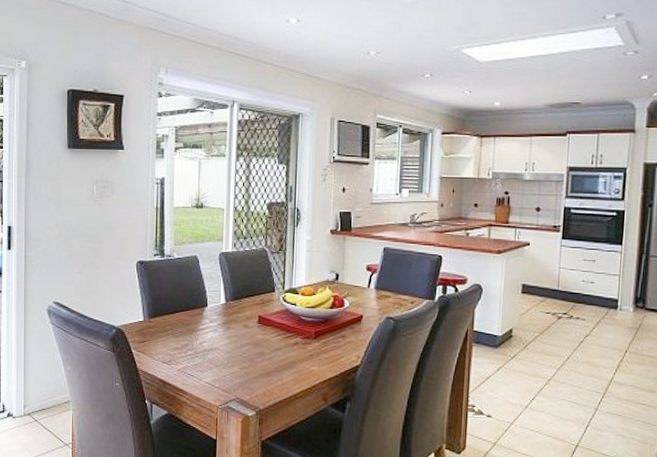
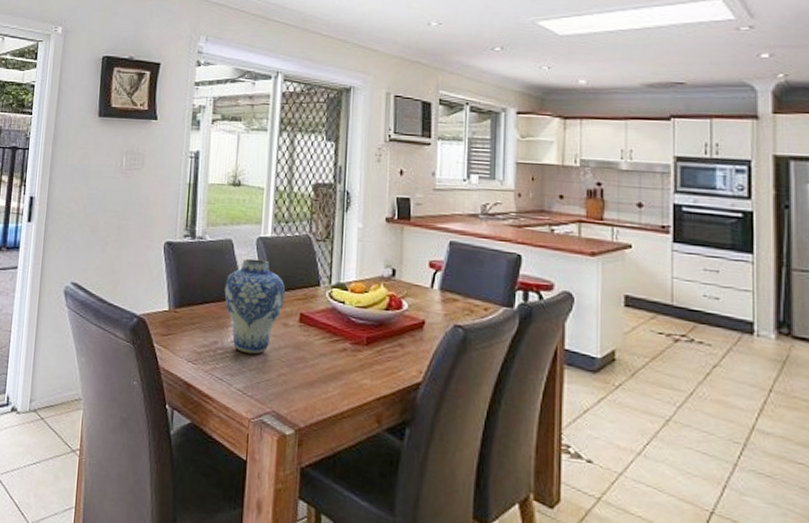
vase: none [192,272,246,353] -> present [224,258,286,355]

